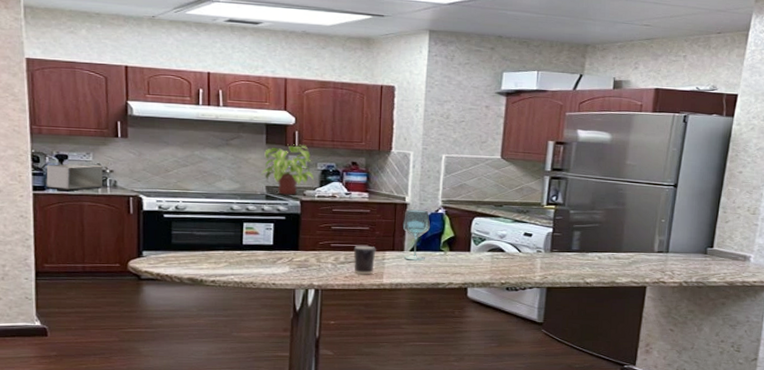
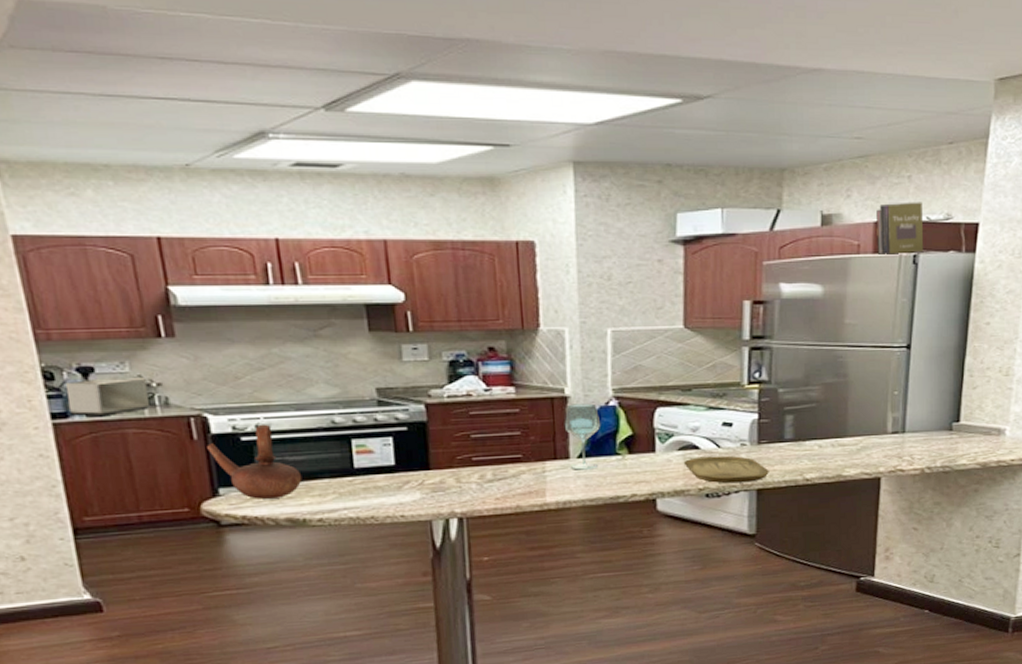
teapot: none [139,206,204,262] -> present [207,424,302,499]
plant: present [261,144,314,195] -> none [367,329,439,398]
mug: present [353,245,376,275] -> none [502,455,533,494]
placemat: none [491,258,558,281] -> present [683,455,769,484]
books: none [655,75,694,114] -> present [876,202,924,255]

